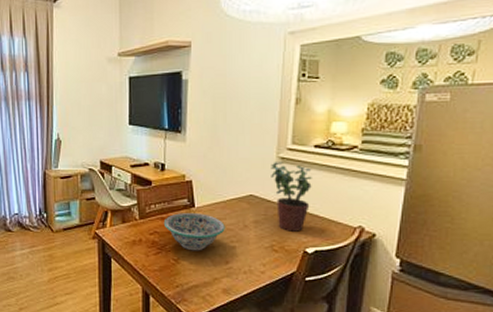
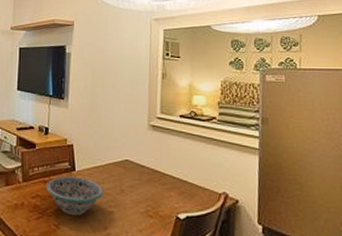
potted plant: present [271,162,312,232] -> none [143,129,180,197]

